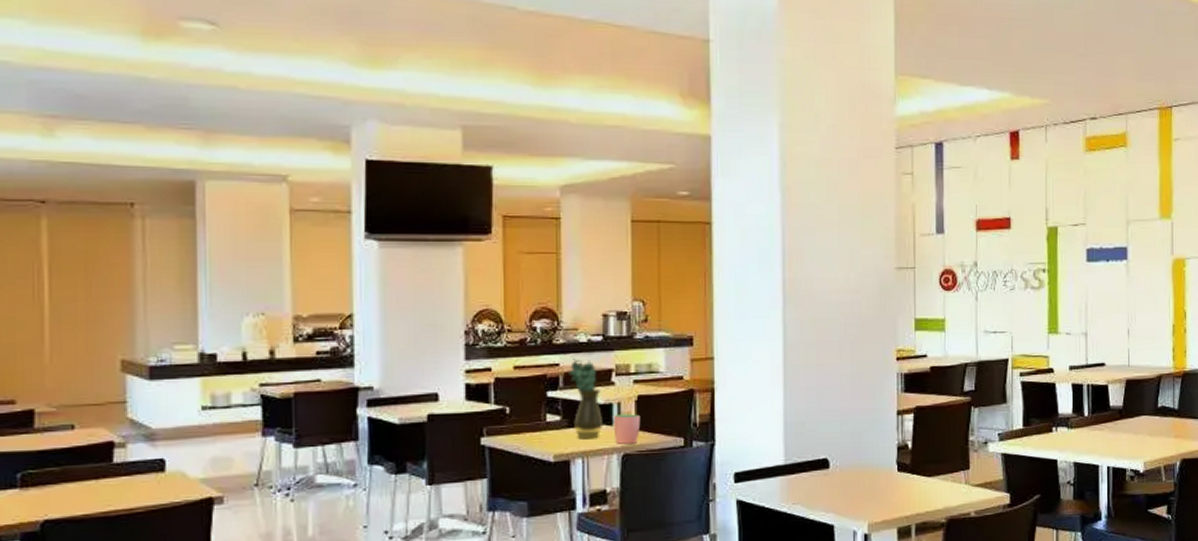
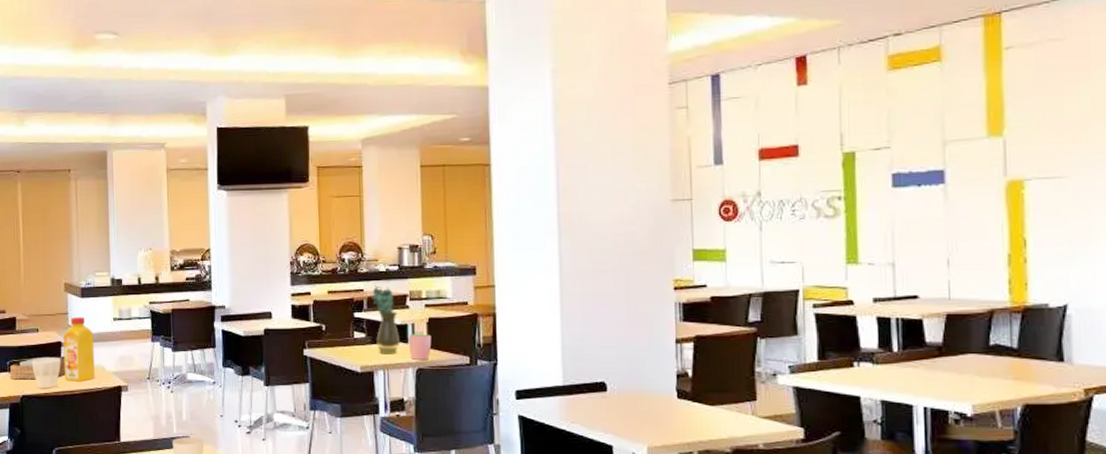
napkin holder: none [21,463,120,499] -> present [9,357,65,380]
cup: none [61,464,114,508] -> present [31,358,62,388]
juice bottle: none [117,406,170,496] -> present [63,316,95,382]

